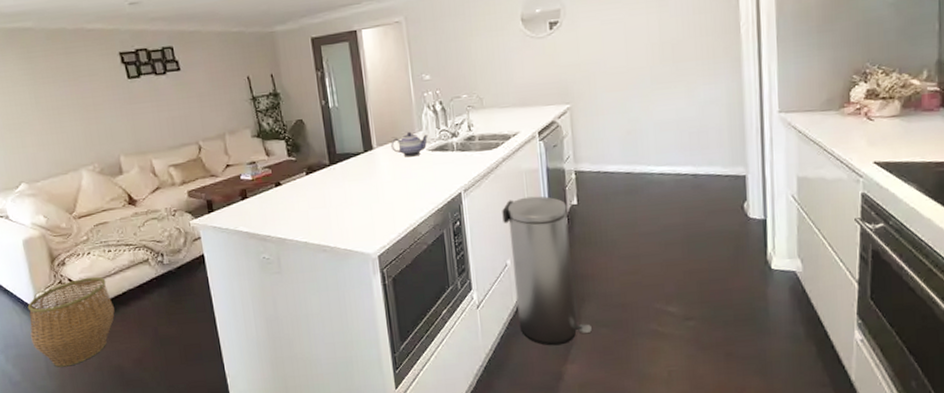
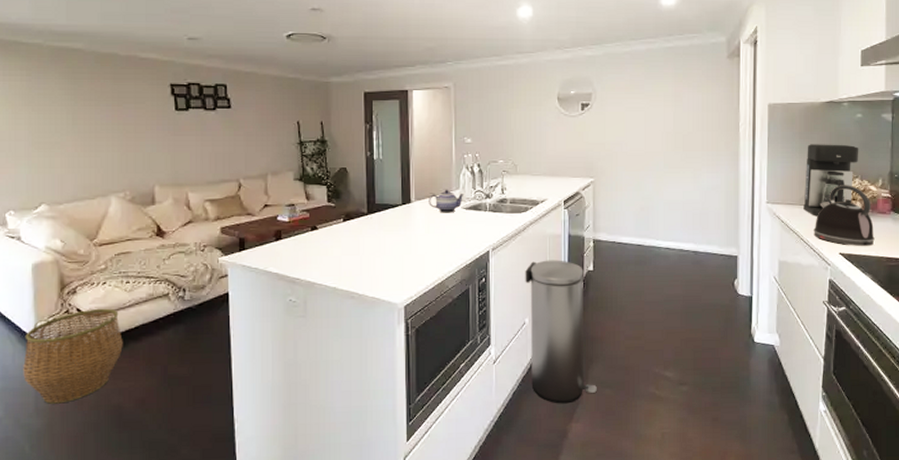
coffee maker: none [825,33,896,123] -> present [803,144,859,216]
kettle: none [838,81,920,153] -> present [812,185,875,247]

